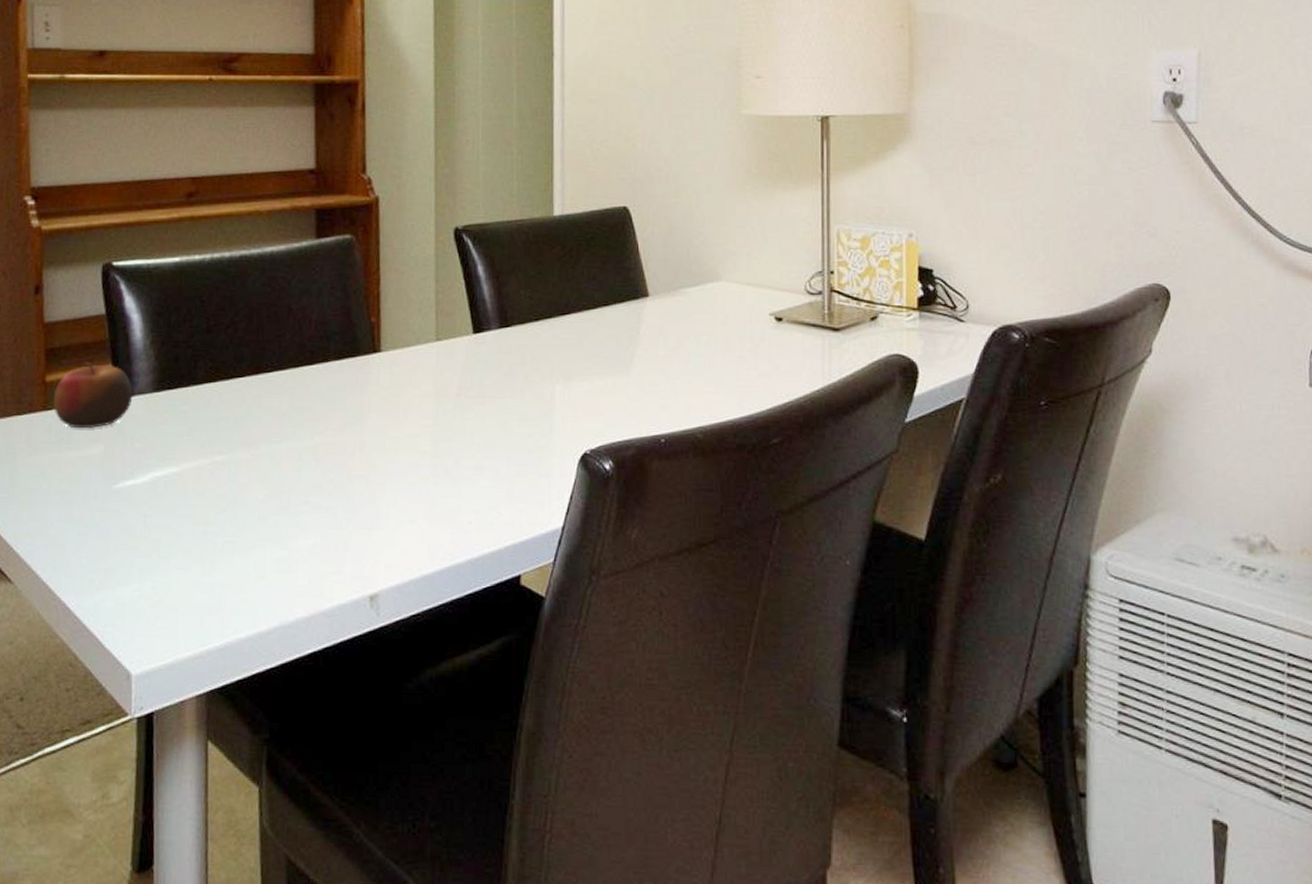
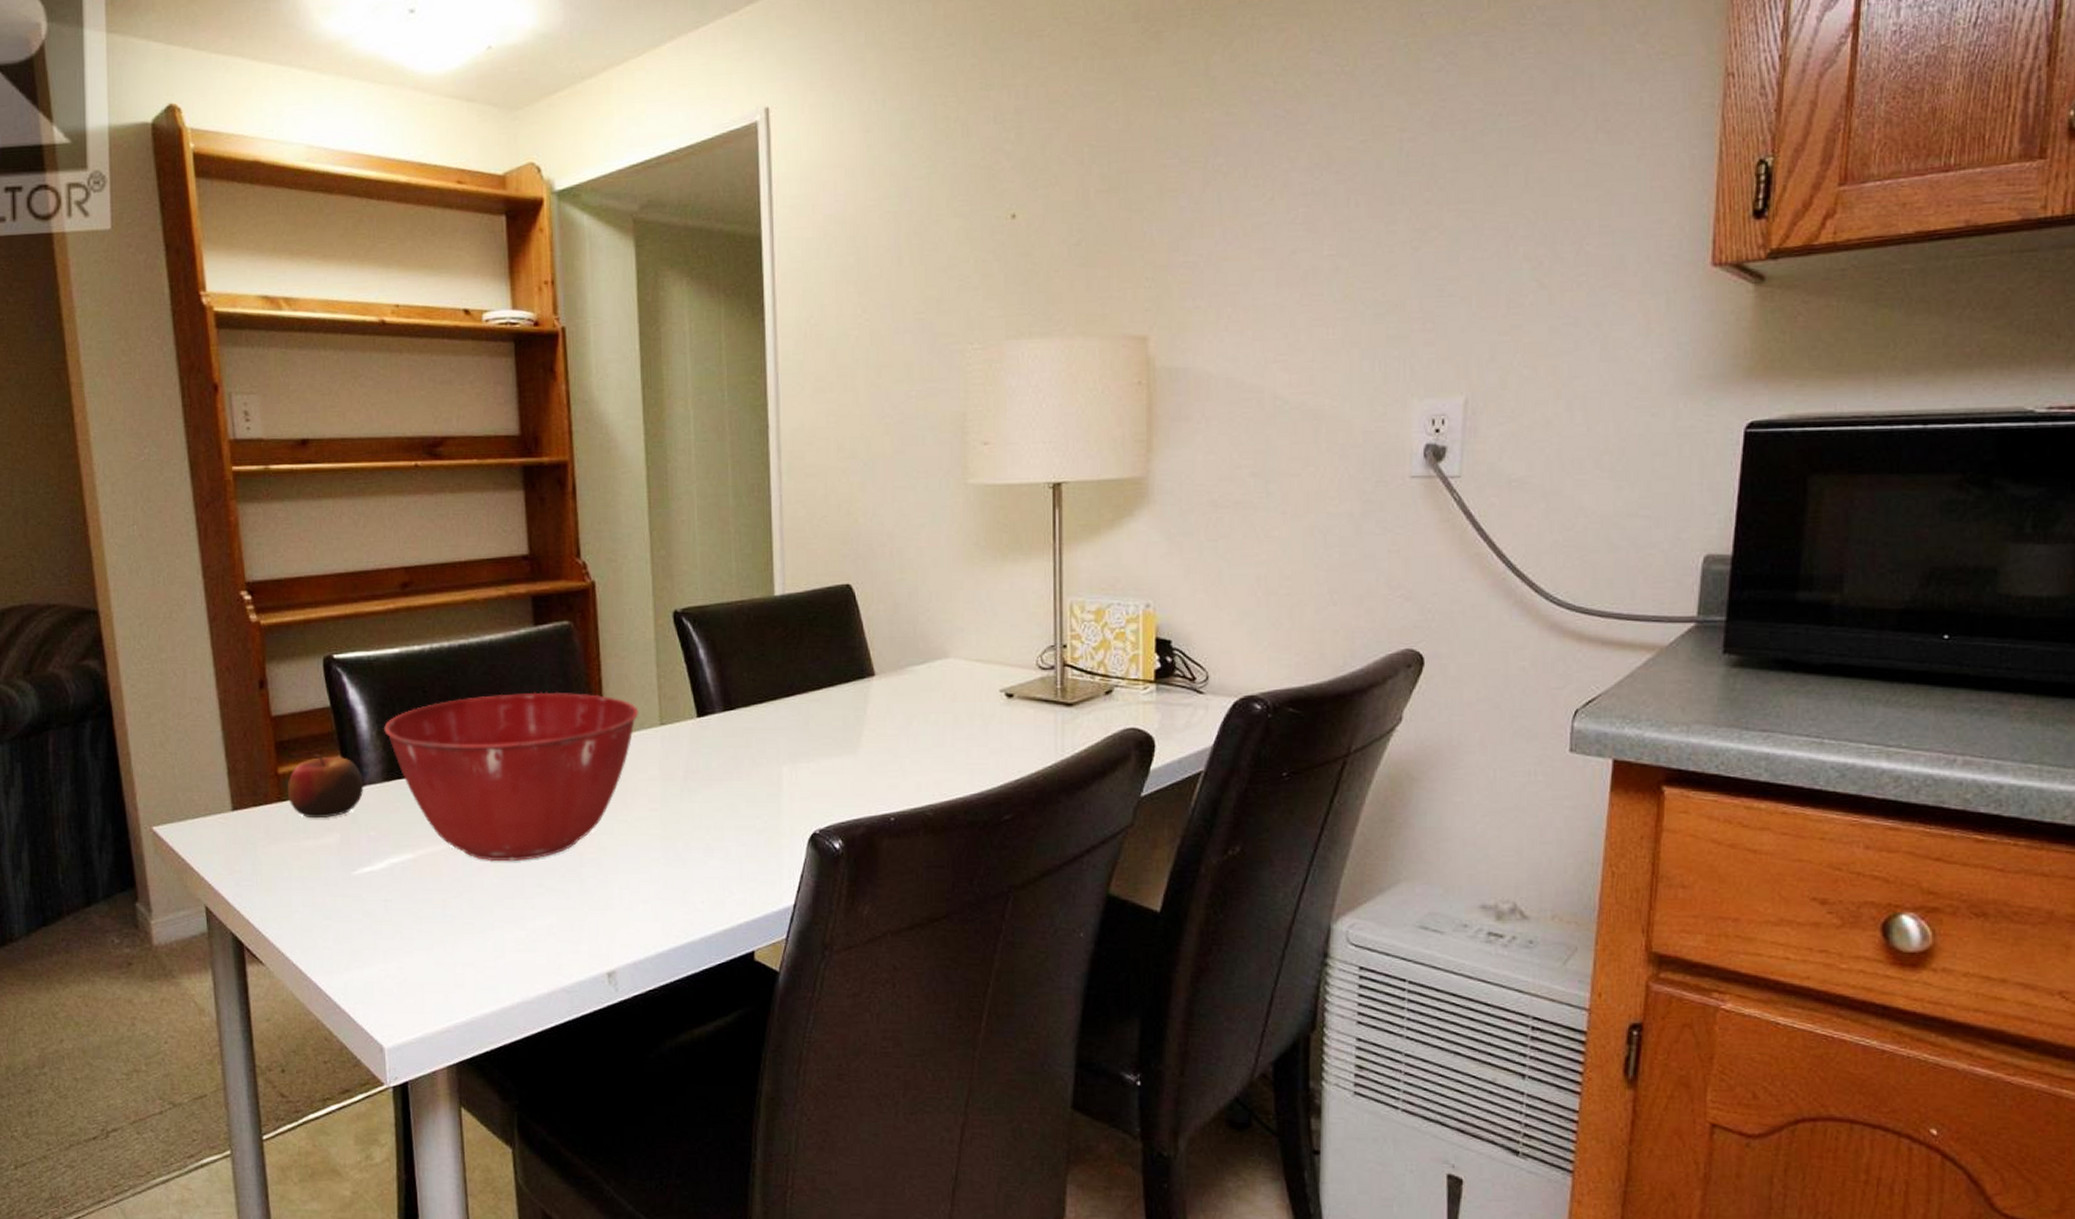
mixing bowl: none [157,304,416,477] -> present [383,692,639,862]

